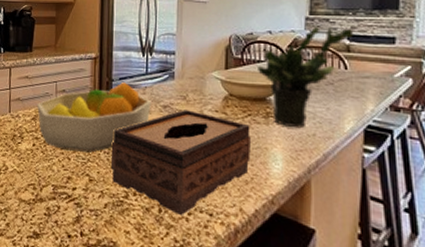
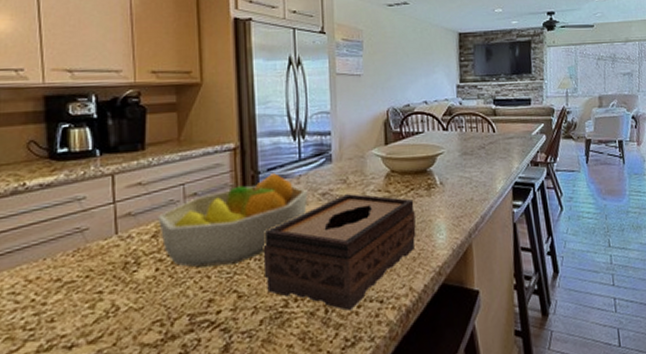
potted plant: present [258,27,353,127] -> none [417,94,497,195]

